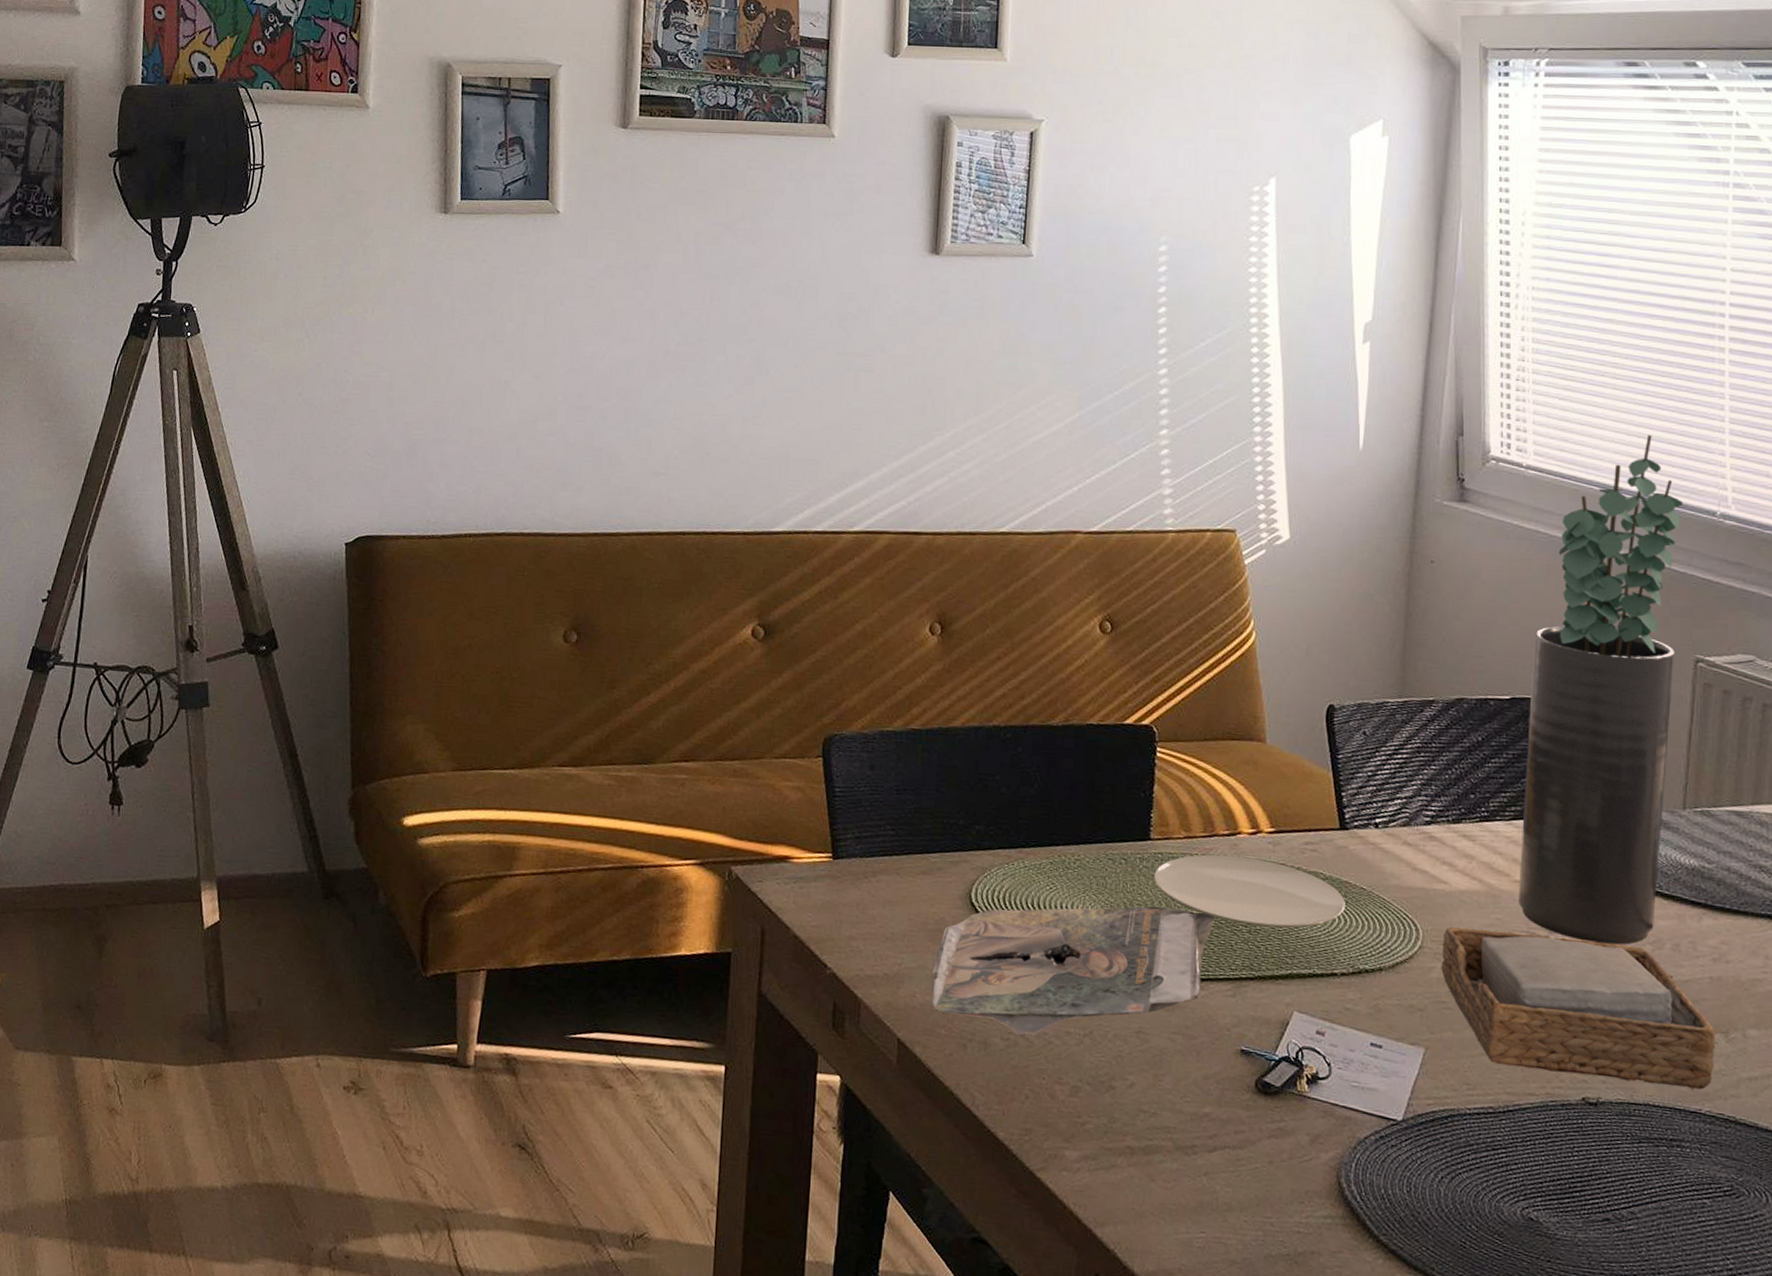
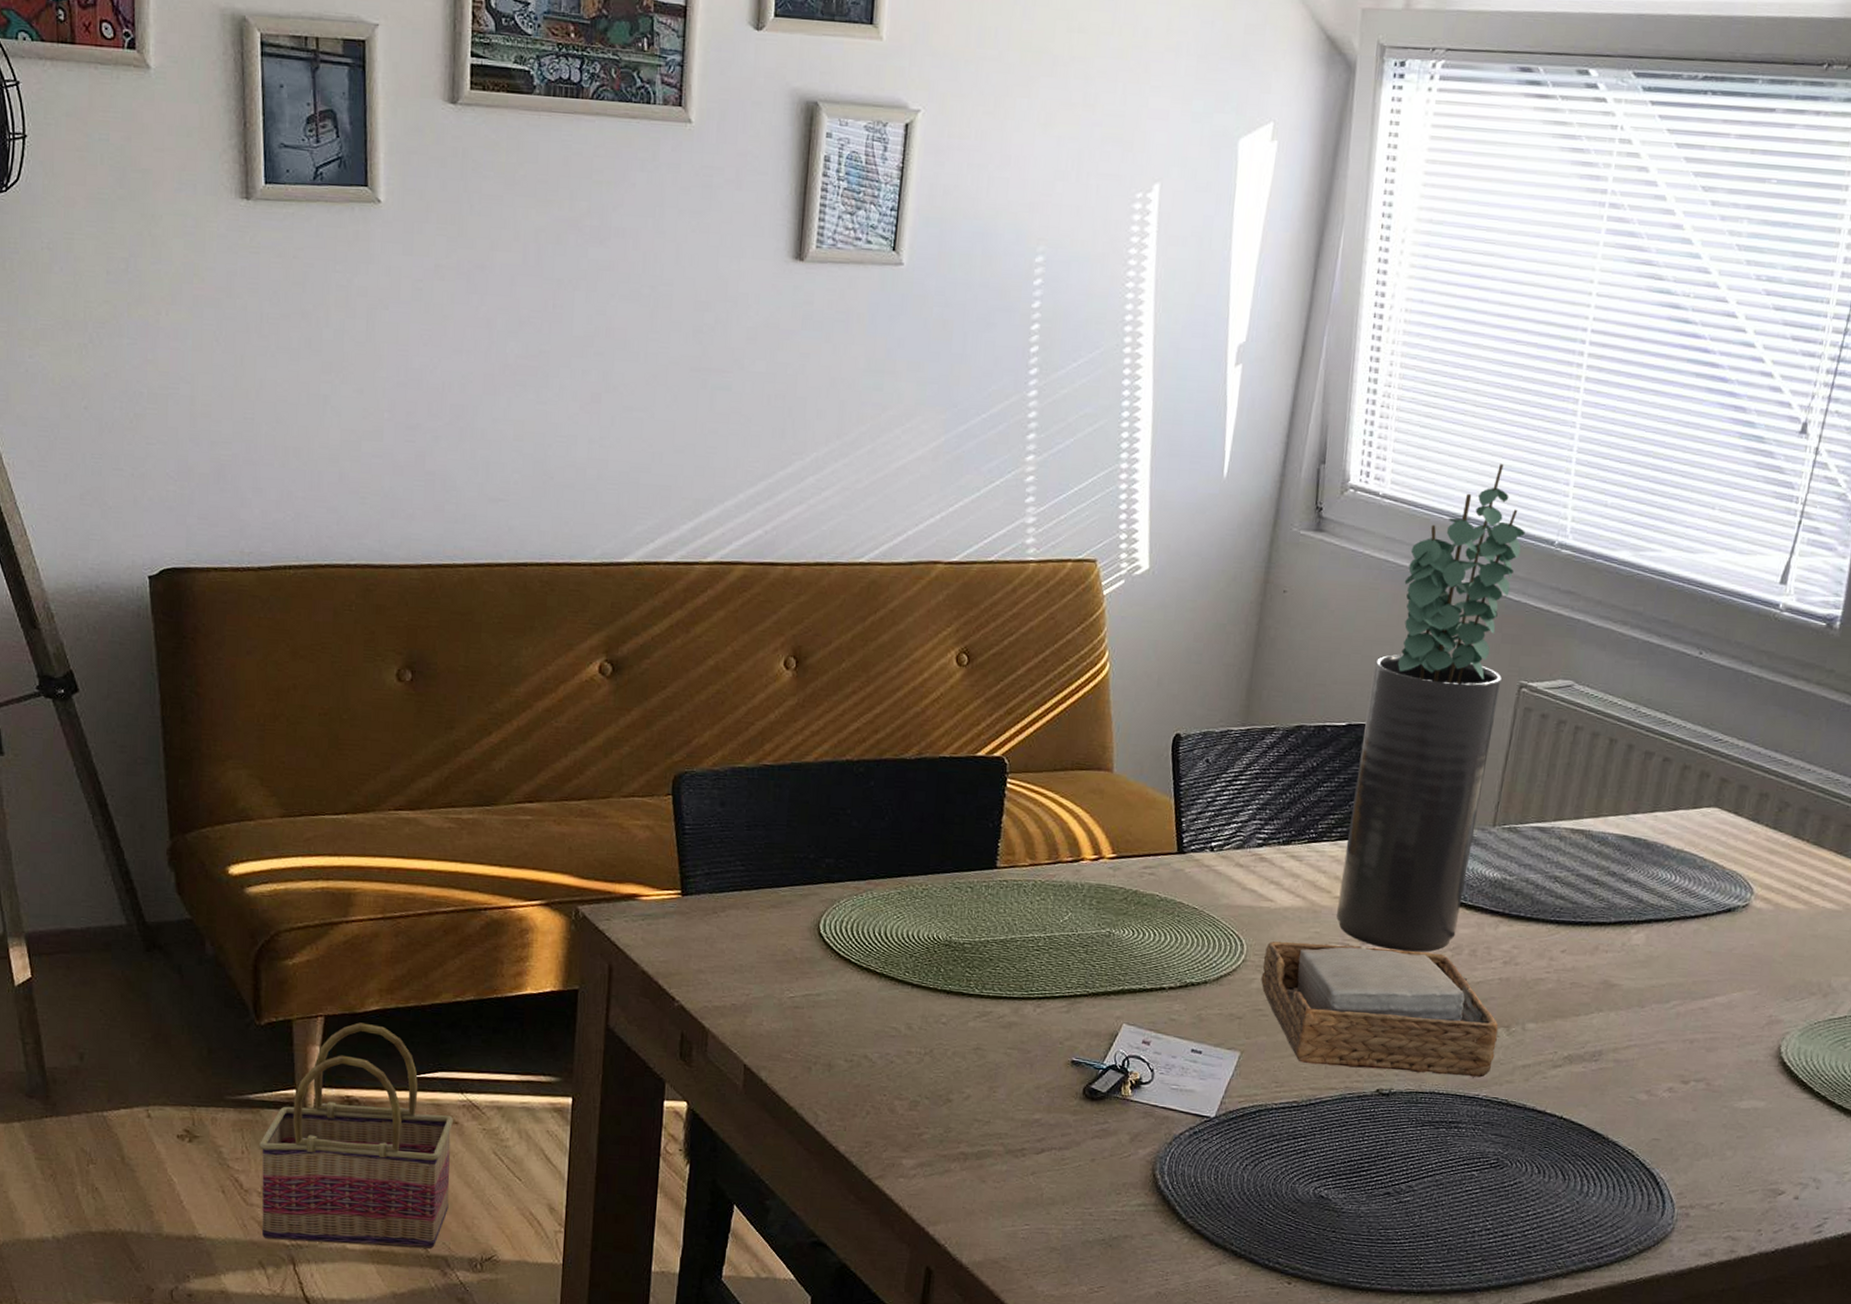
basket: none [419,978,609,1221] -> present [259,1022,454,1249]
magazine: present [931,906,1215,1035] -> none [778,931,1055,1057]
plate: present [1154,854,1345,929] -> none [998,880,1178,948]

